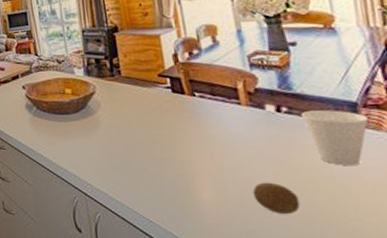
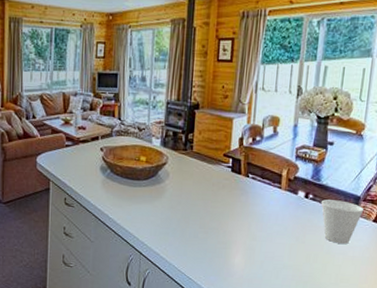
fruit: present [252,182,300,215] -> none [271,252,303,278]

